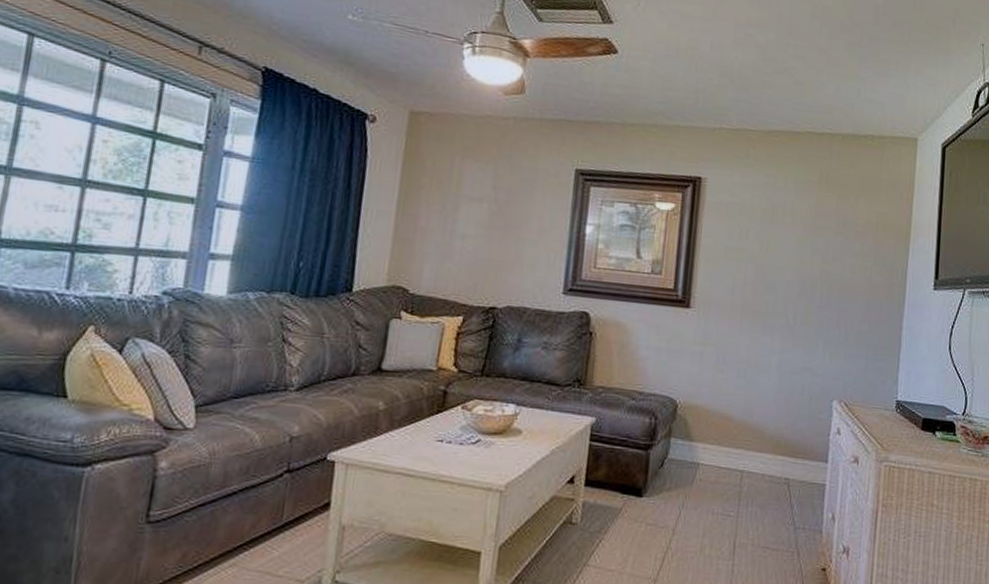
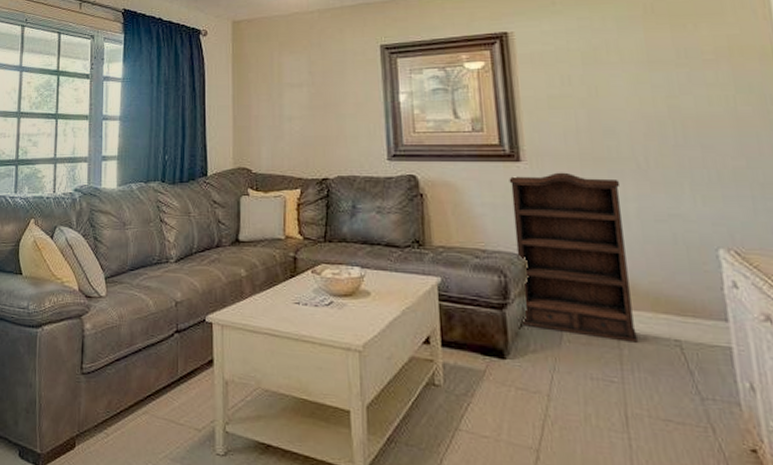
bookshelf: none [663,321,770,482] -> present [509,172,638,344]

